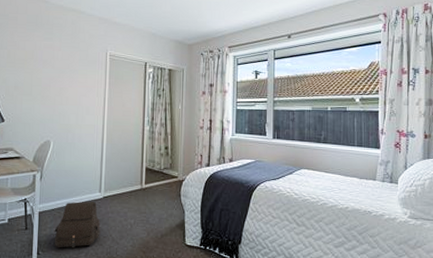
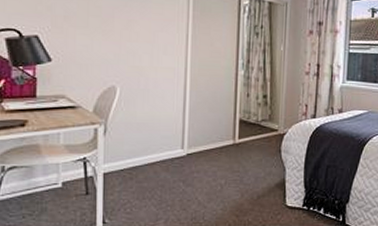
satchel: present [54,201,101,249] -> none [124,159,184,215]

